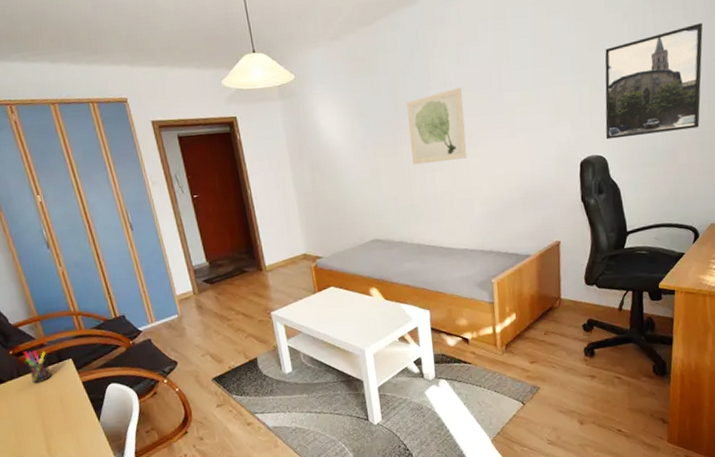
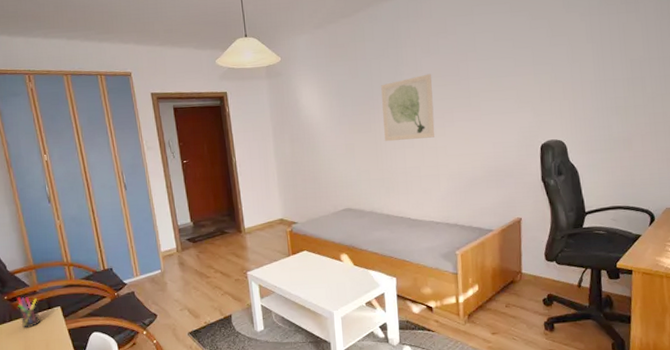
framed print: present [605,22,703,140] -> none [563,24,655,126]

